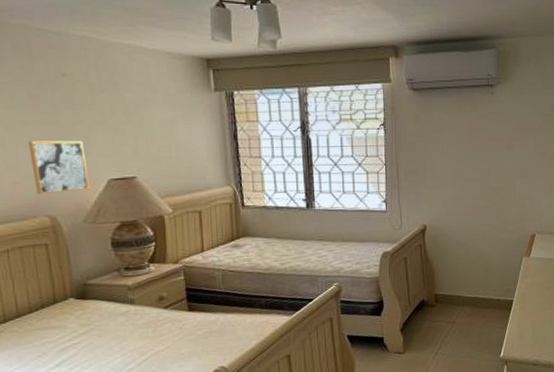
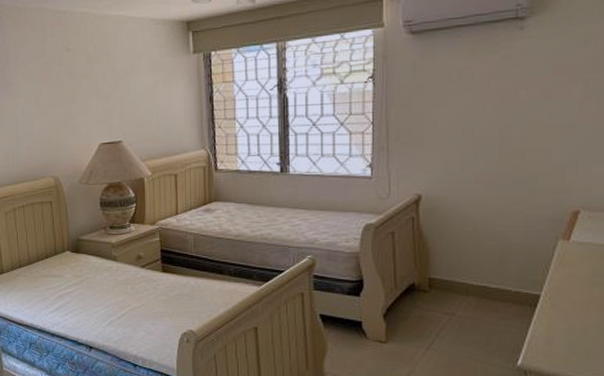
wall art: present [28,140,89,195] -> none [41,108,84,158]

